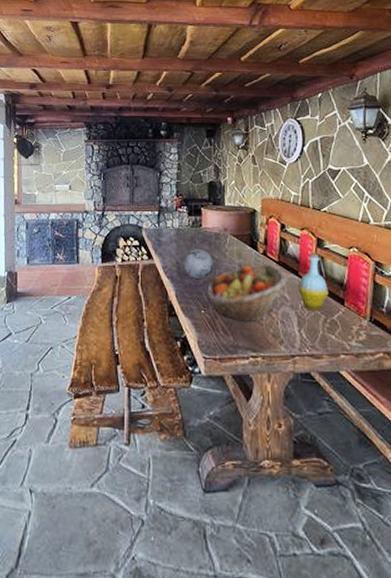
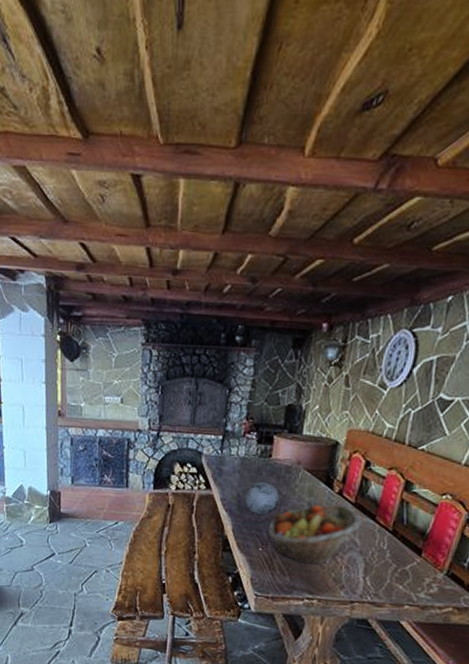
bottle: present [298,252,329,312] -> none [372,496,407,561]

